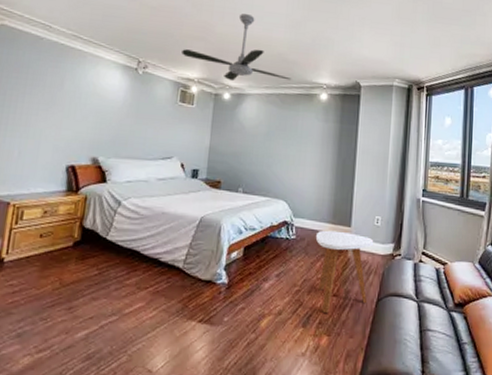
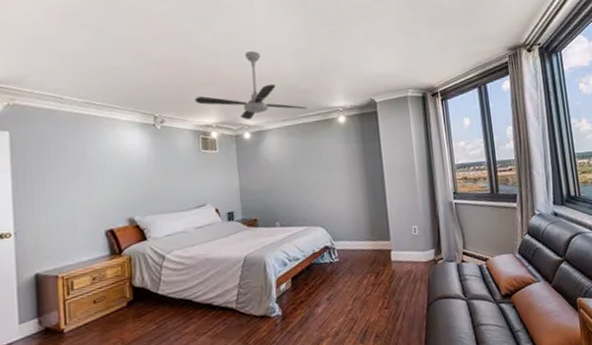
side table: present [315,230,374,314] -> none [357,246,419,327]

